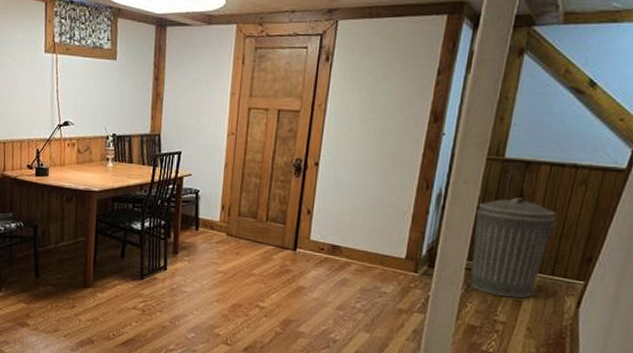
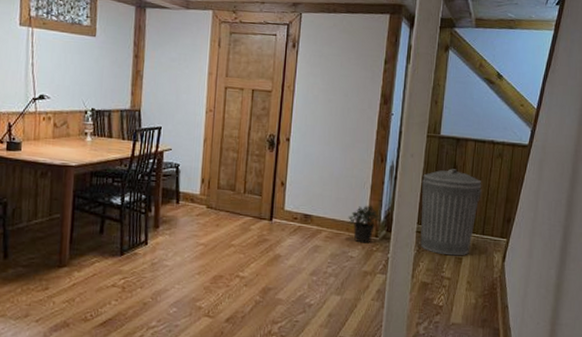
potted plant: none [382,237,424,279] -> present [348,204,383,243]

